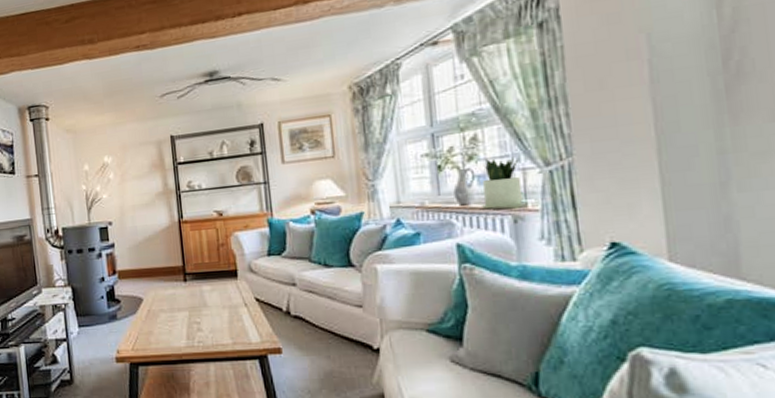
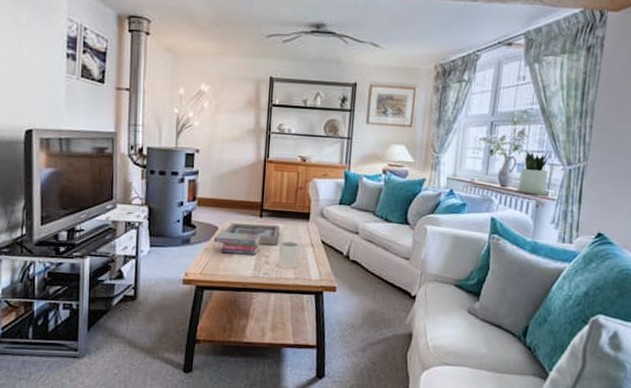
books: none [140,300,189,325] -> present [214,232,260,255]
decorative tray: none [150,288,208,311] -> present [225,223,280,246]
mug: none [209,303,234,334] -> present [278,241,300,269]

